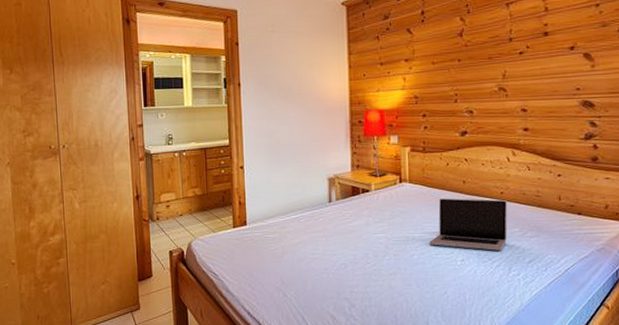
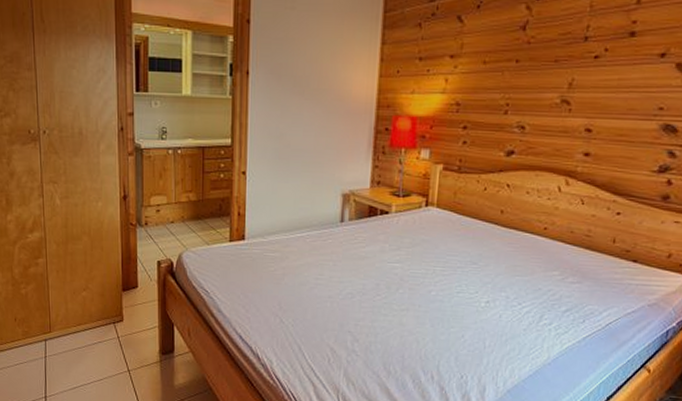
laptop: present [429,198,508,251] -> none [451,229,551,295]

